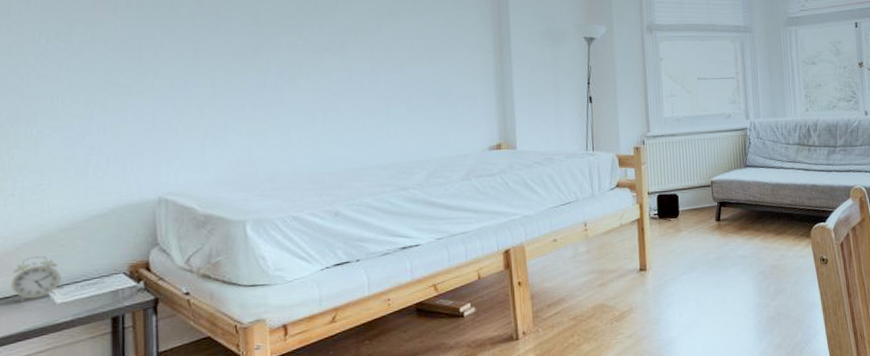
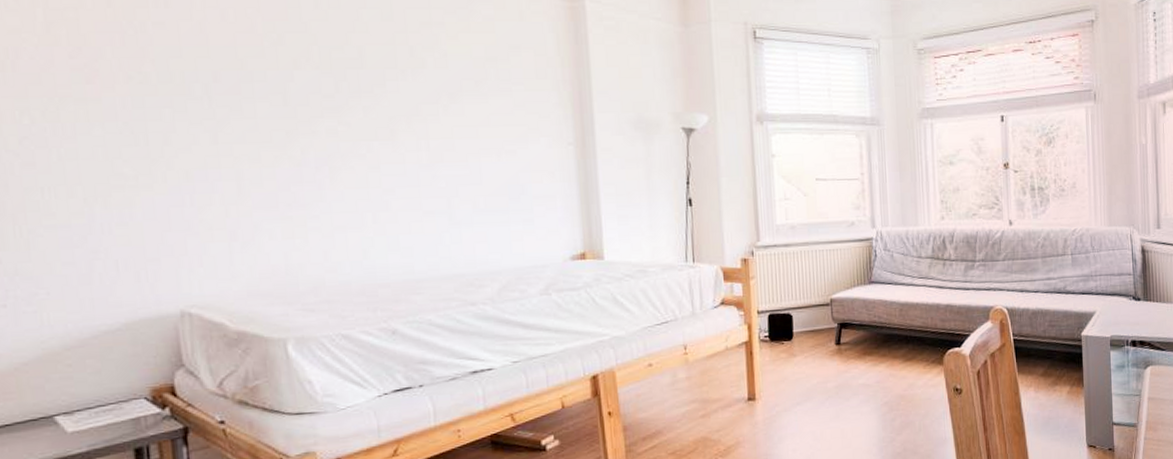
alarm clock: present [11,255,61,301] -> none [11,377,71,429]

